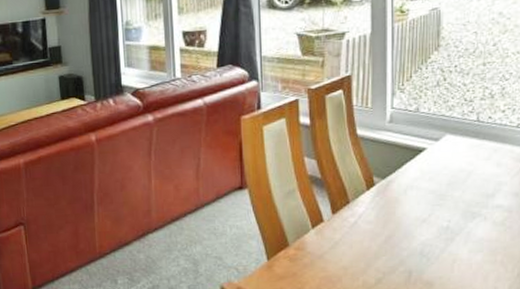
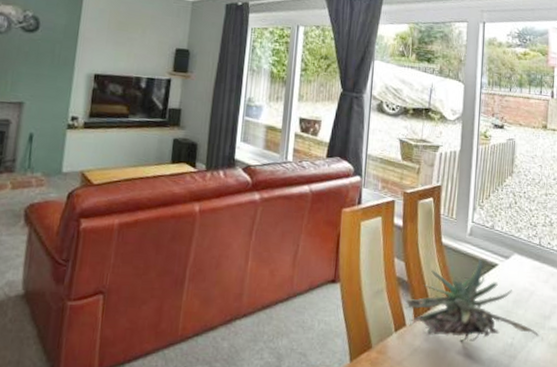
plant: none [320,144,481,231] -> present [404,258,539,342]

